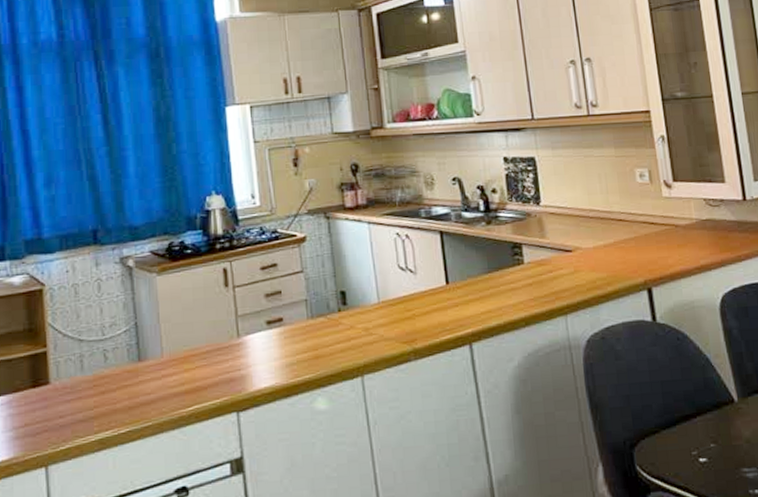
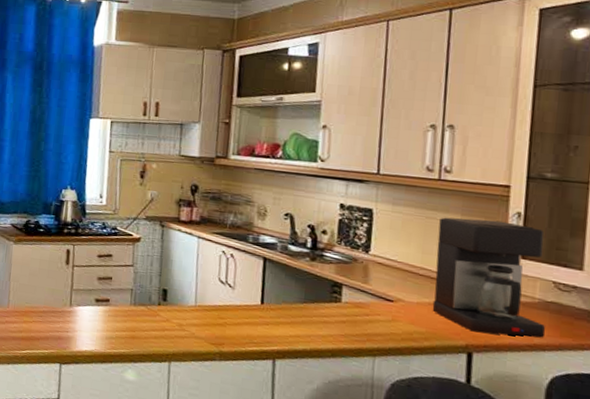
coffee maker: none [597,147,708,266] -> present [432,217,546,338]

